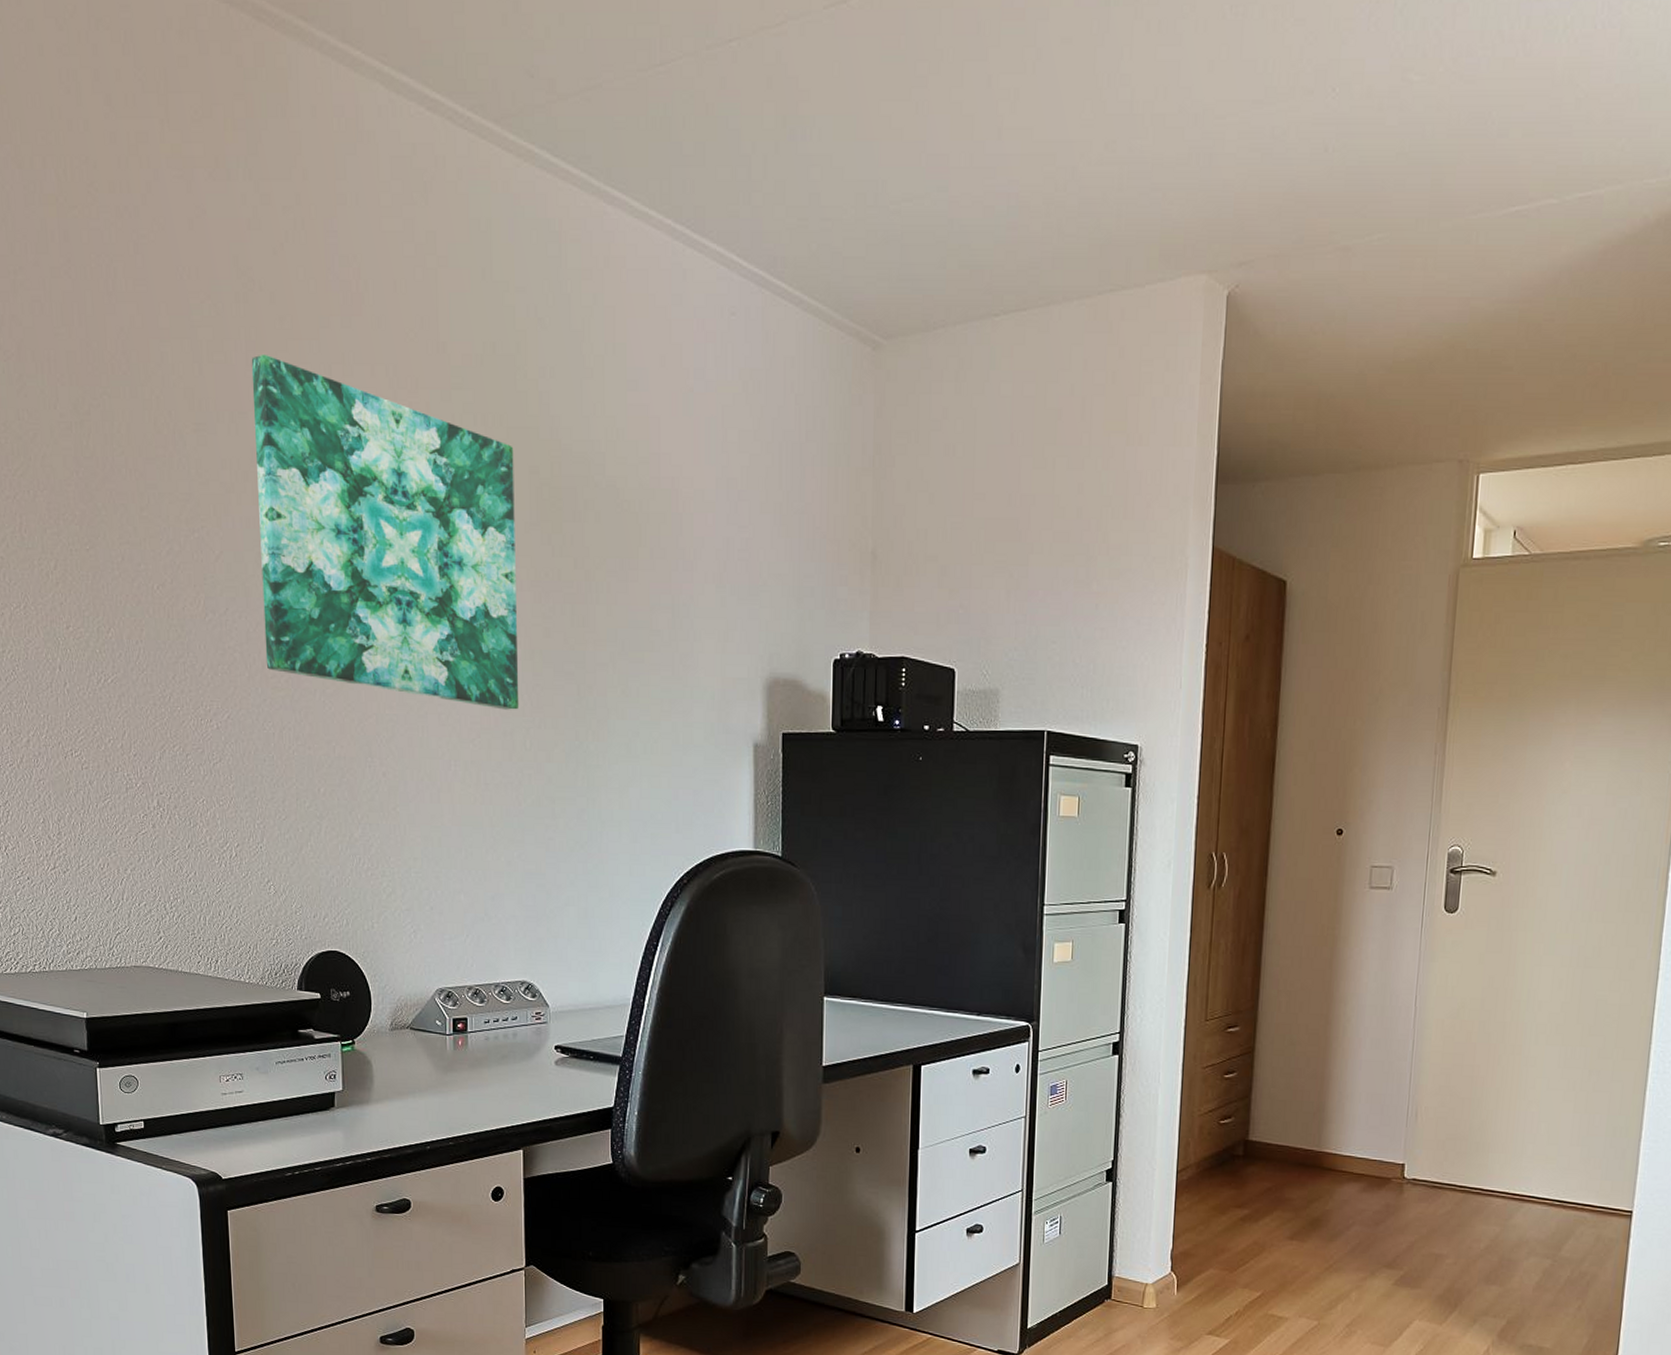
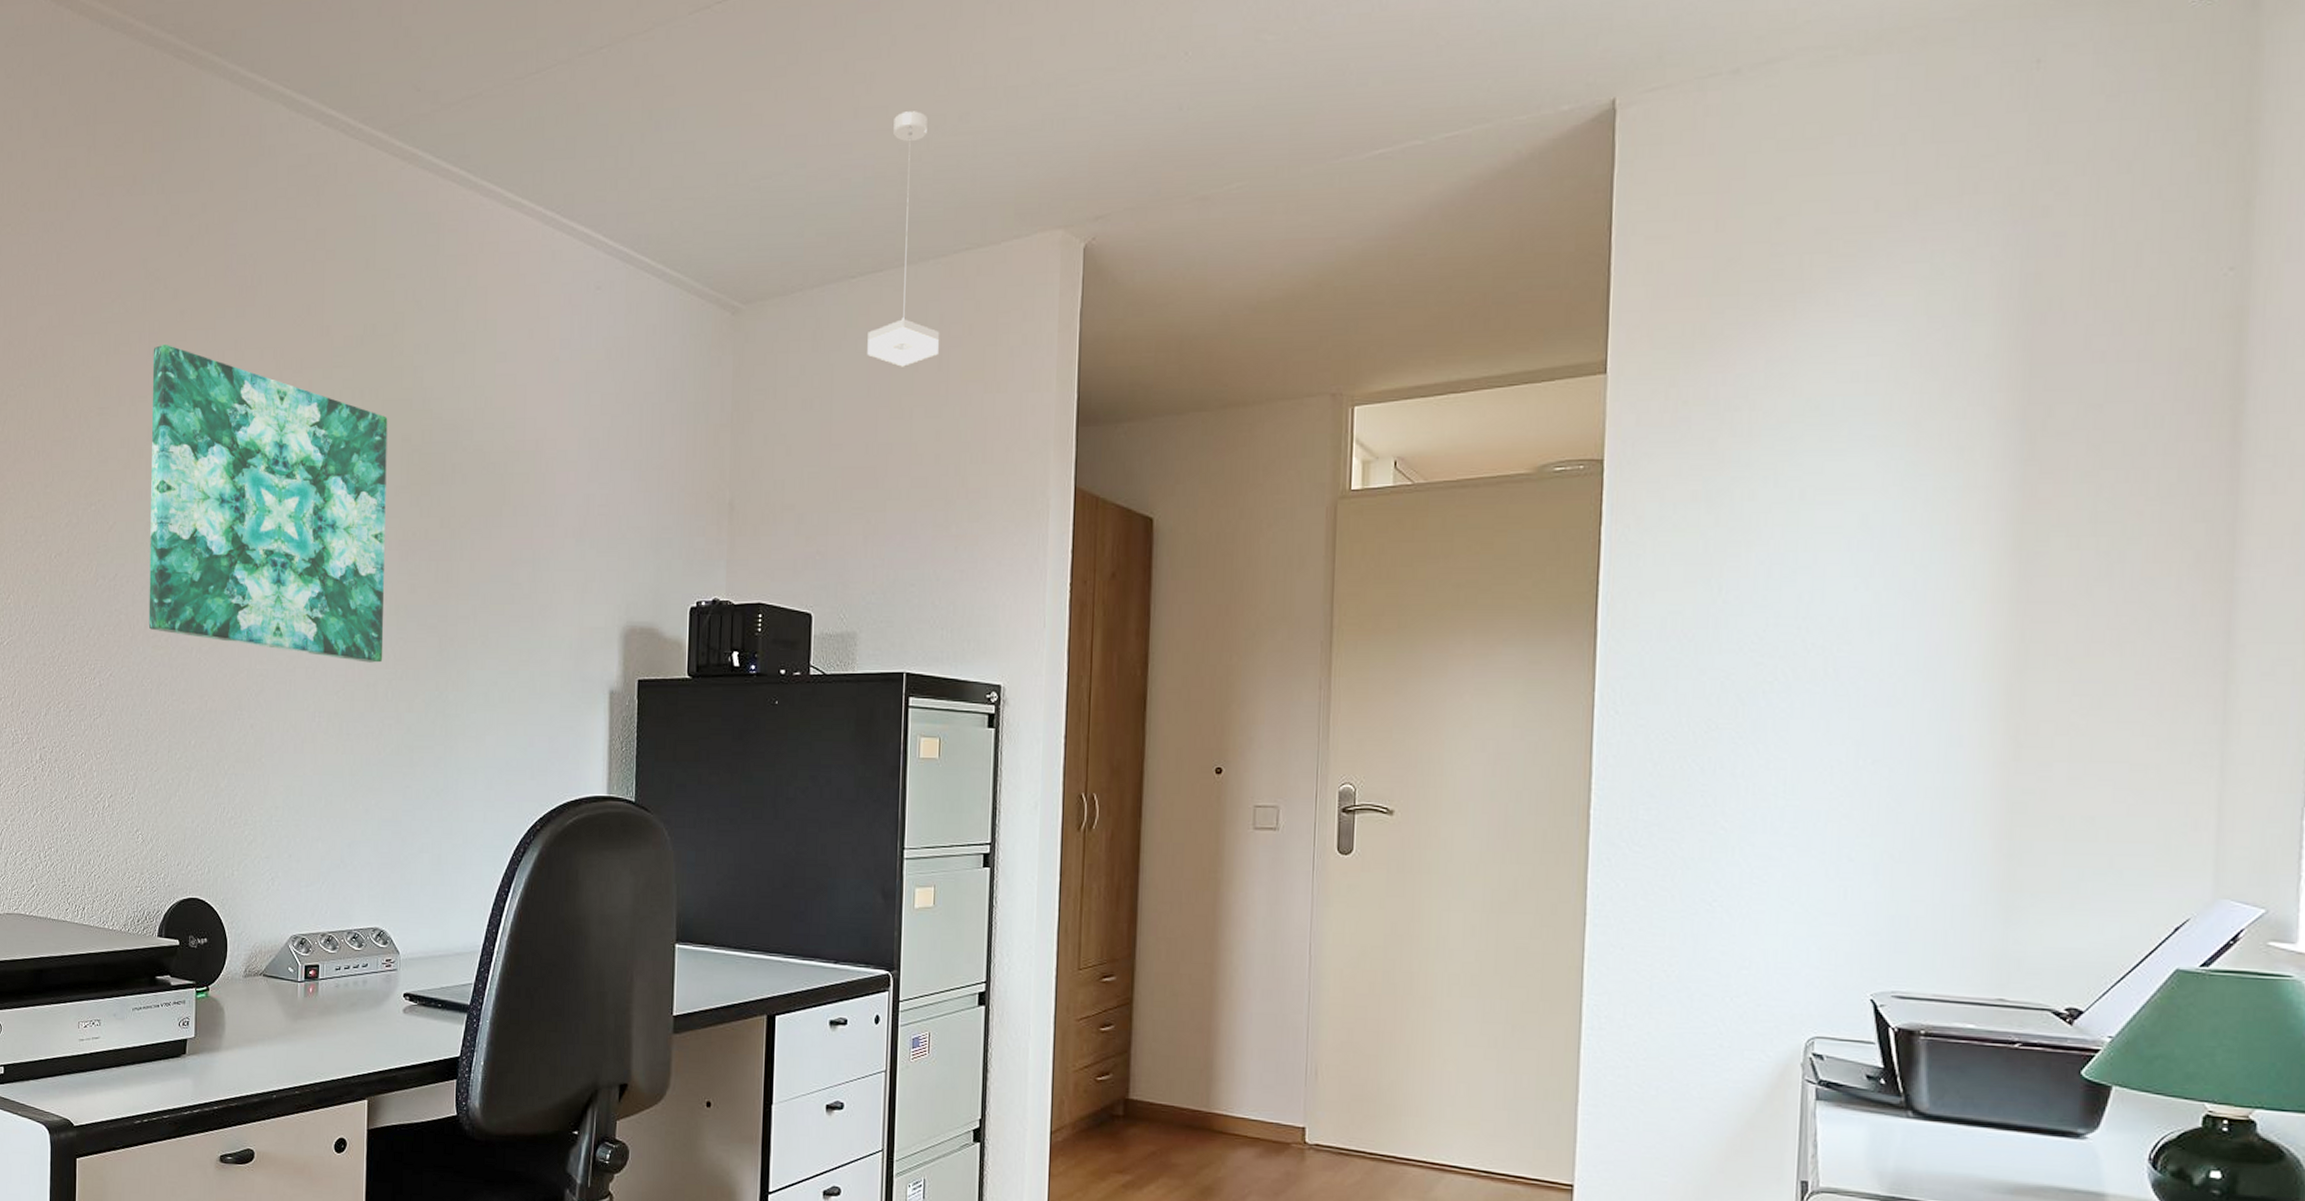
pendant lamp: none [1010,135,1082,414] -> present [867,111,939,367]

